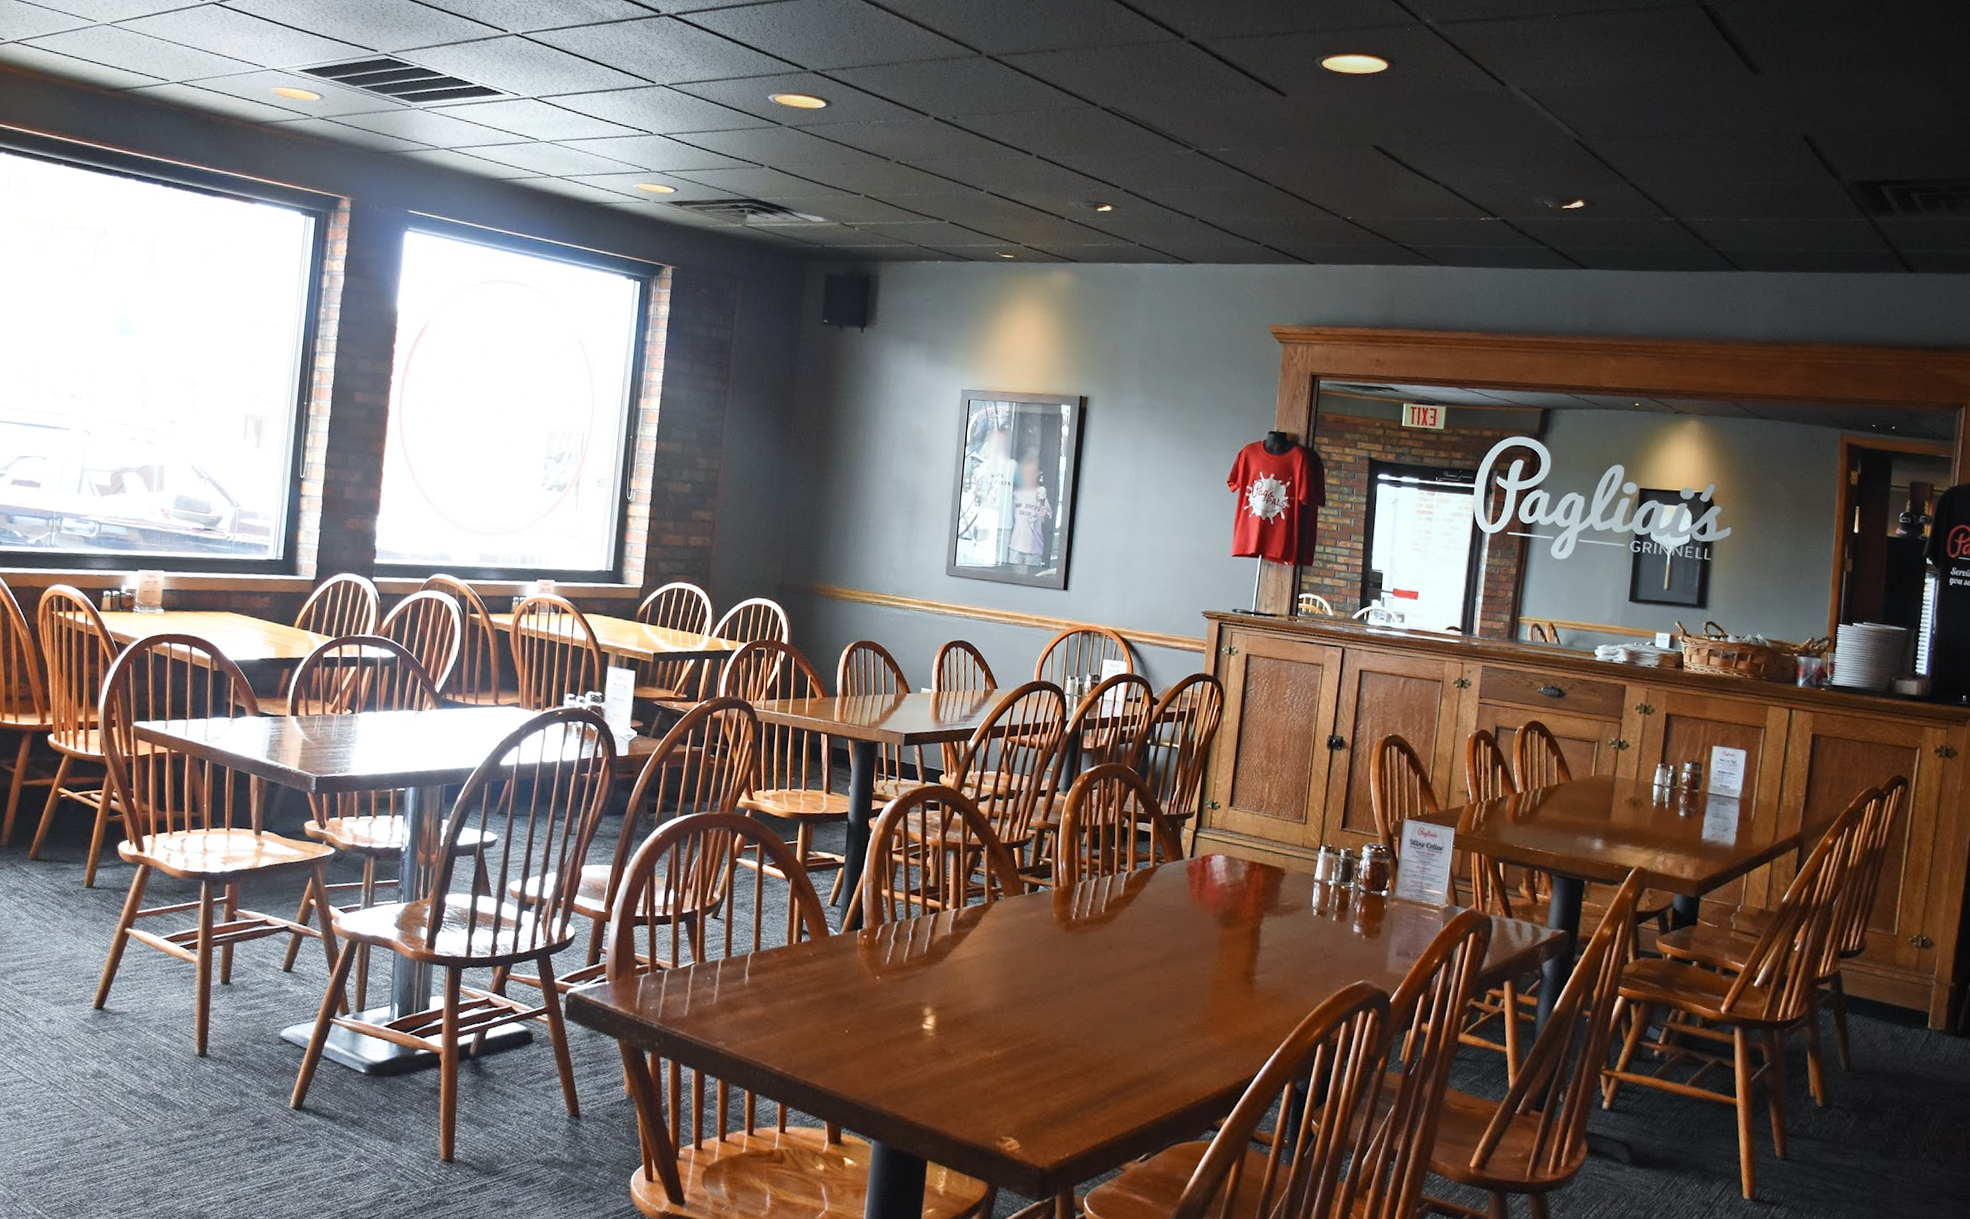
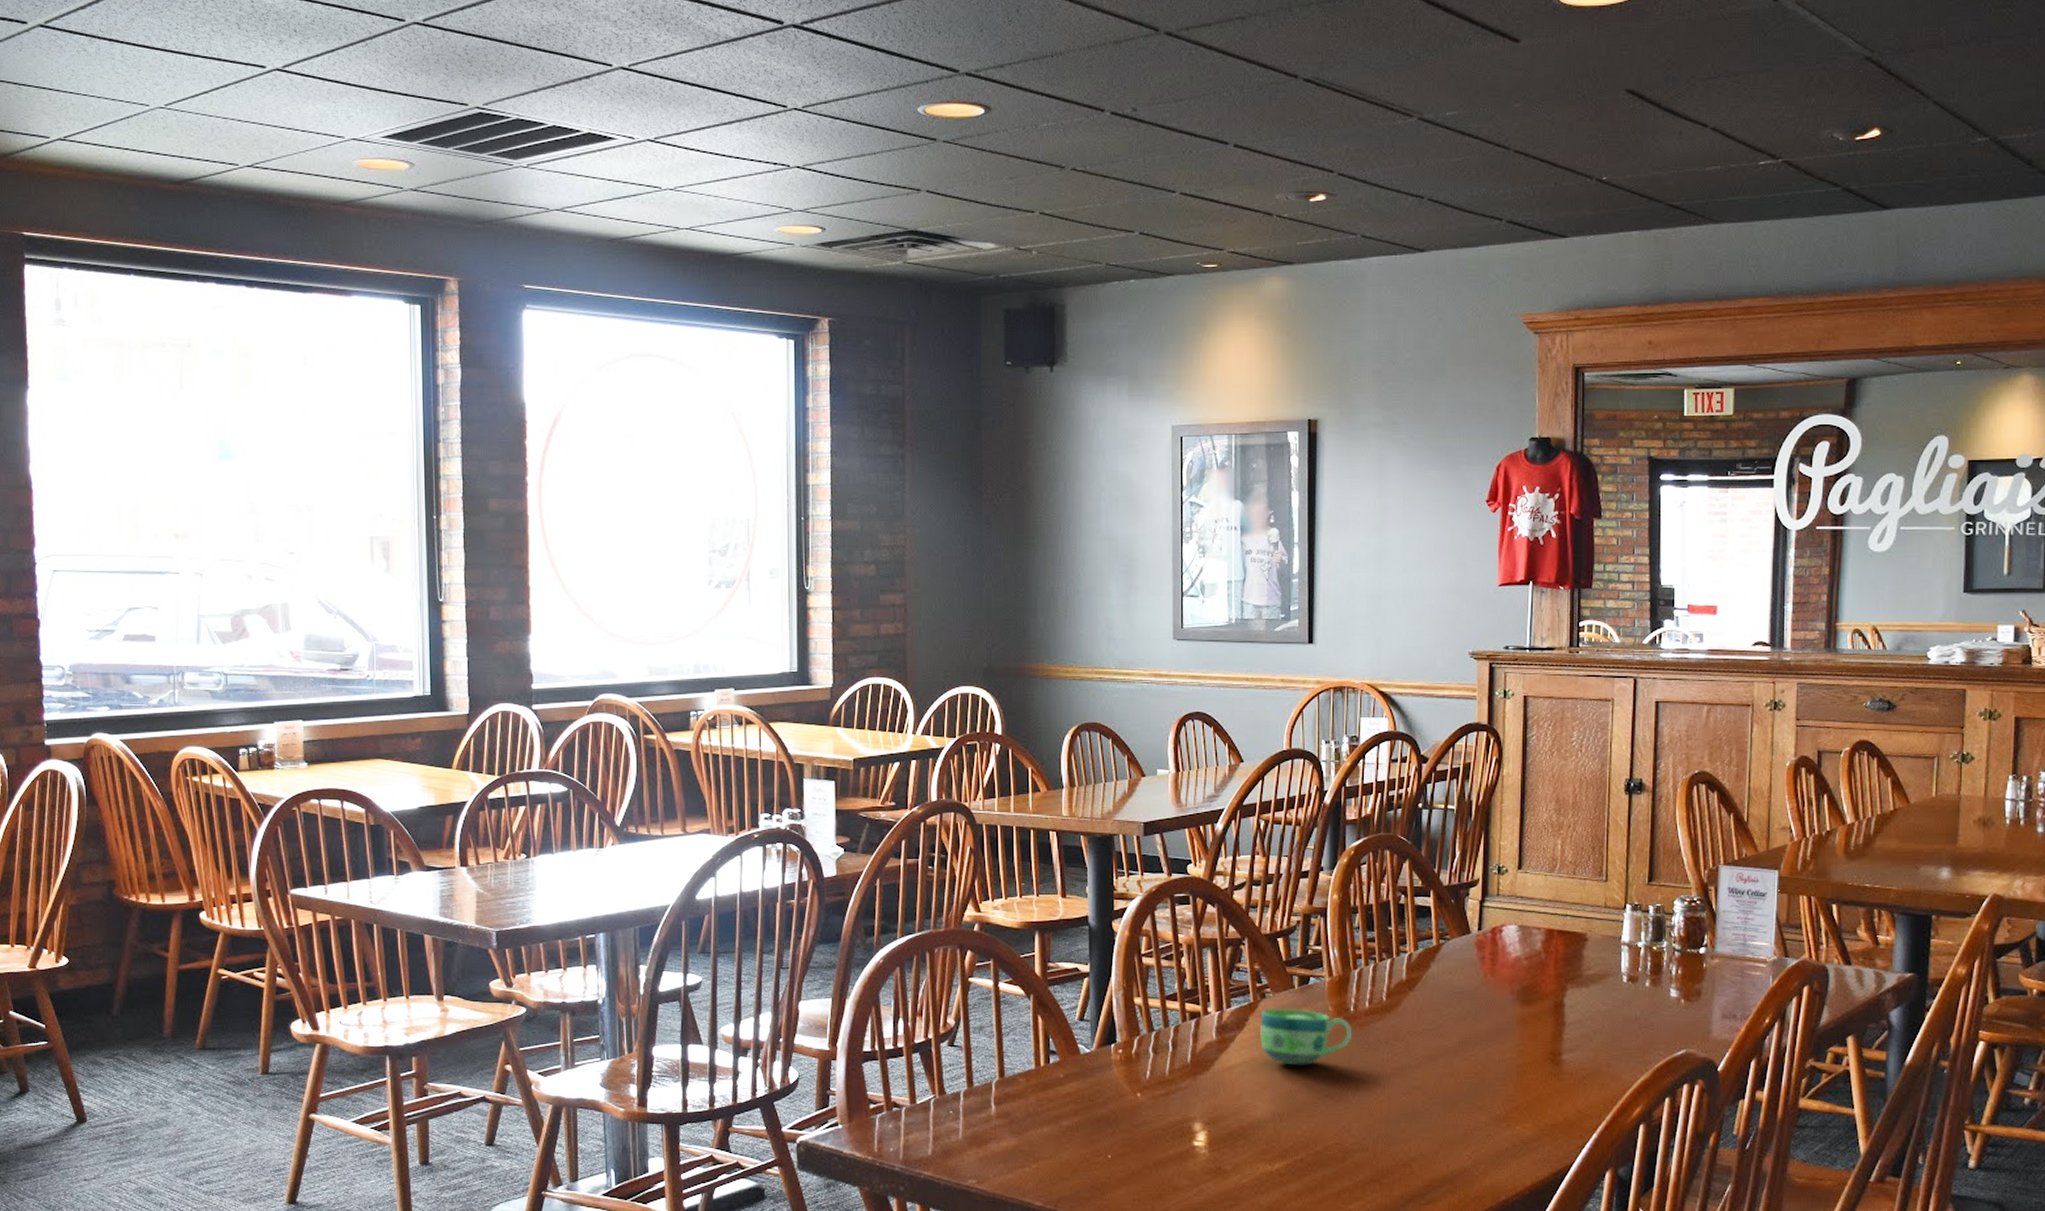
cup: none [990,909,1073,965] -> present [1260,1008,1353,1065]

